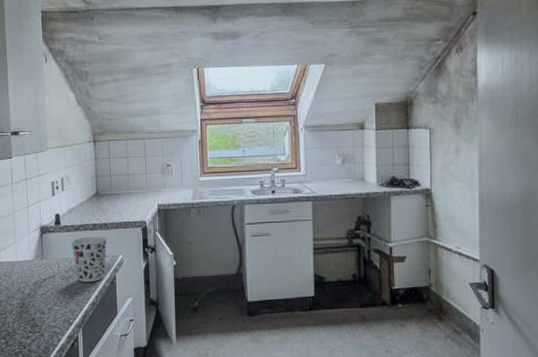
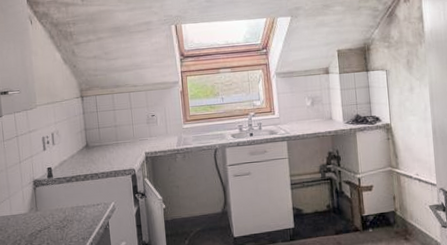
cup: present [70,236,108,283] -> none [63,186,99,231]

